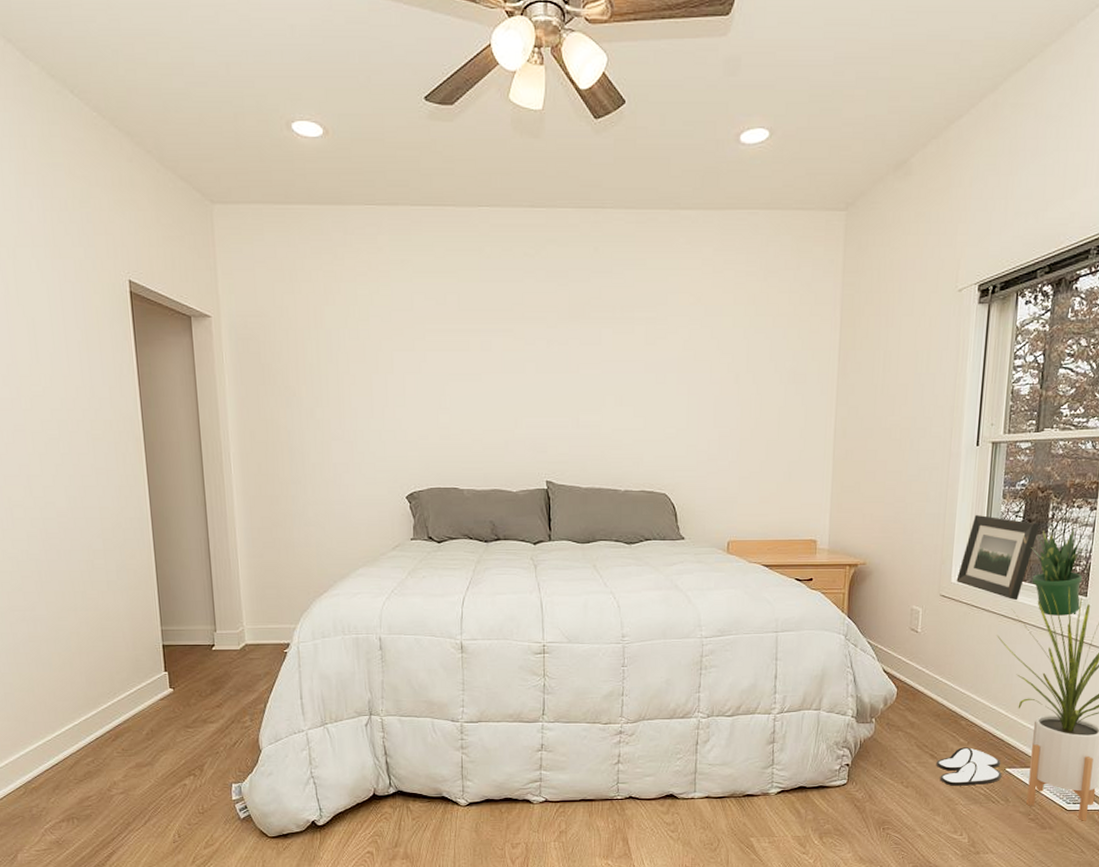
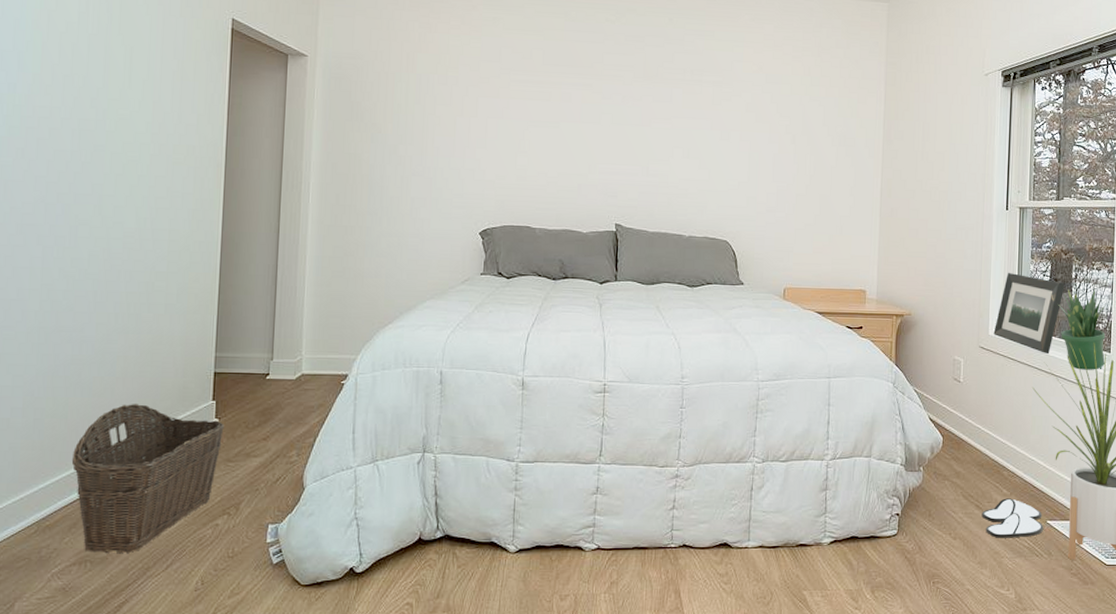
wicker basket: none [44,677,179,812] -> present [71,404,224,554]

